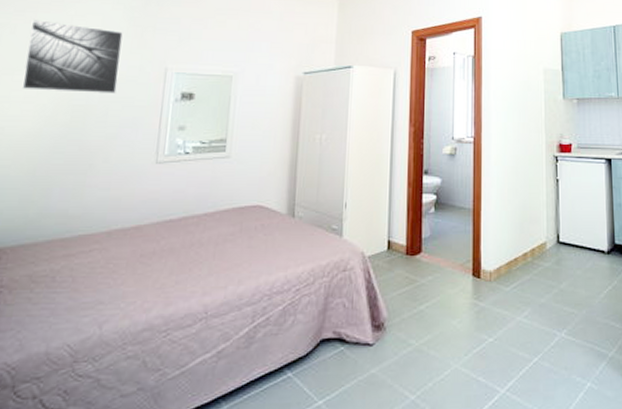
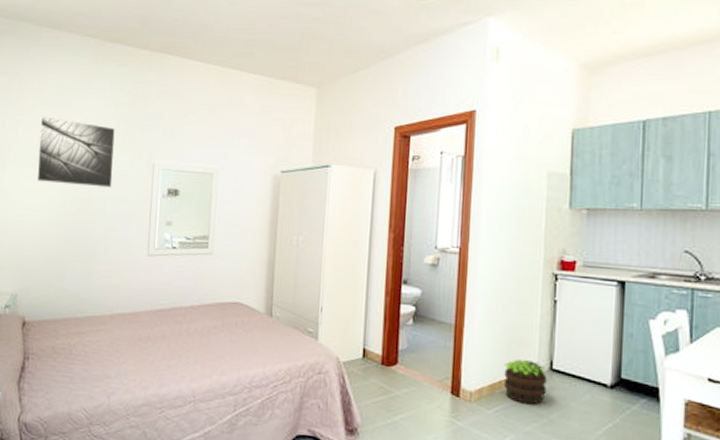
potted plant: none [519,235,556,278] -> present [503,359,547,405]

